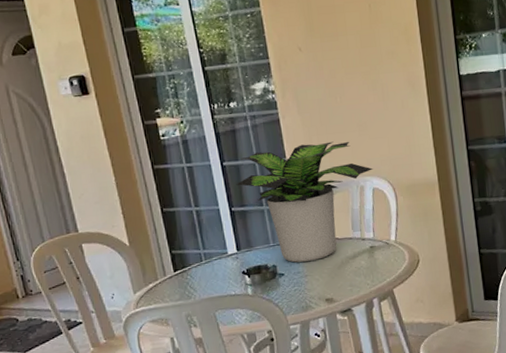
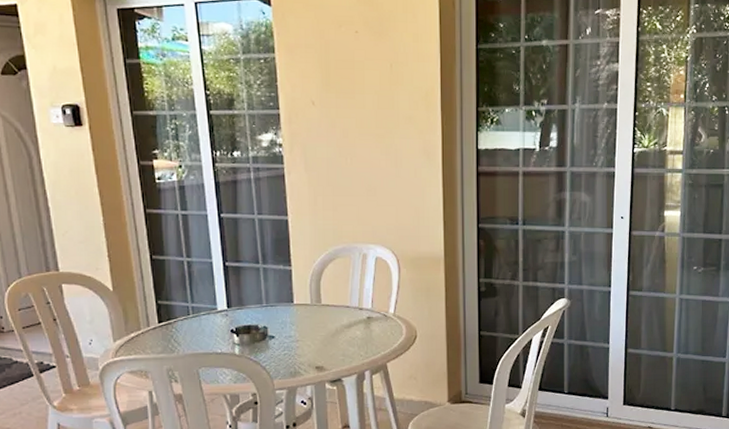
potted plant: present [236,141,373,263] -> none [232,204,378,326]

